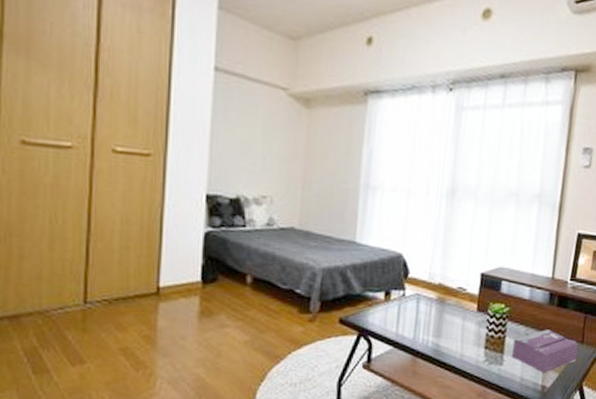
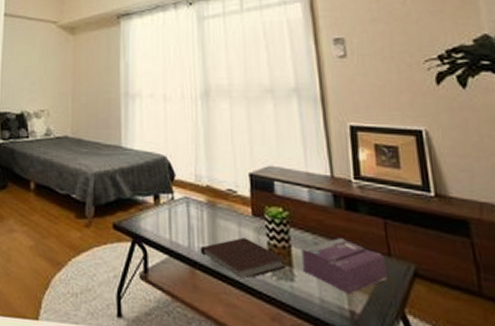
notebook: none [424,330,499,364] -> present [201,237,286,279]

